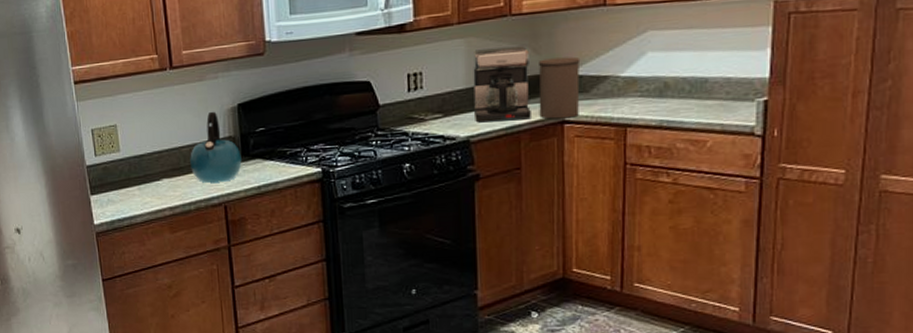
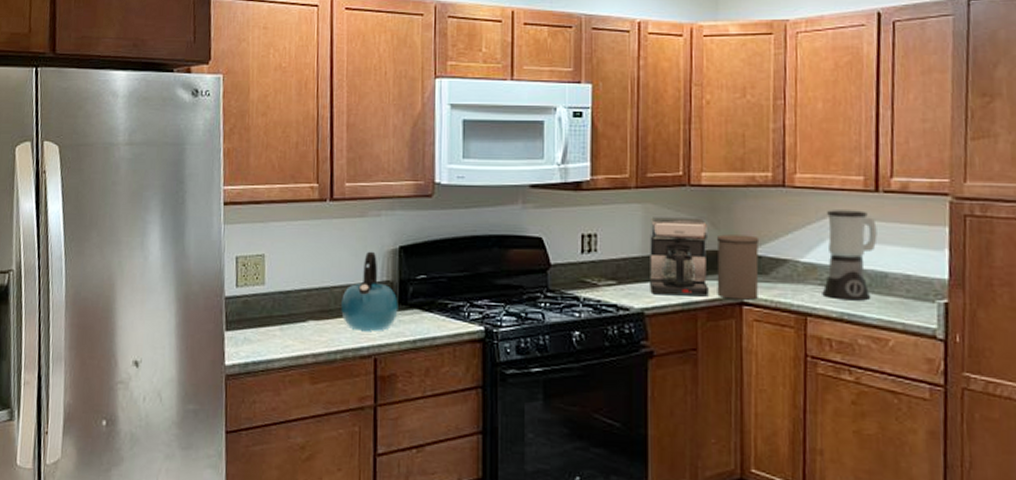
blender: none [642,20,699,109] -> present [822,210,877,301]

